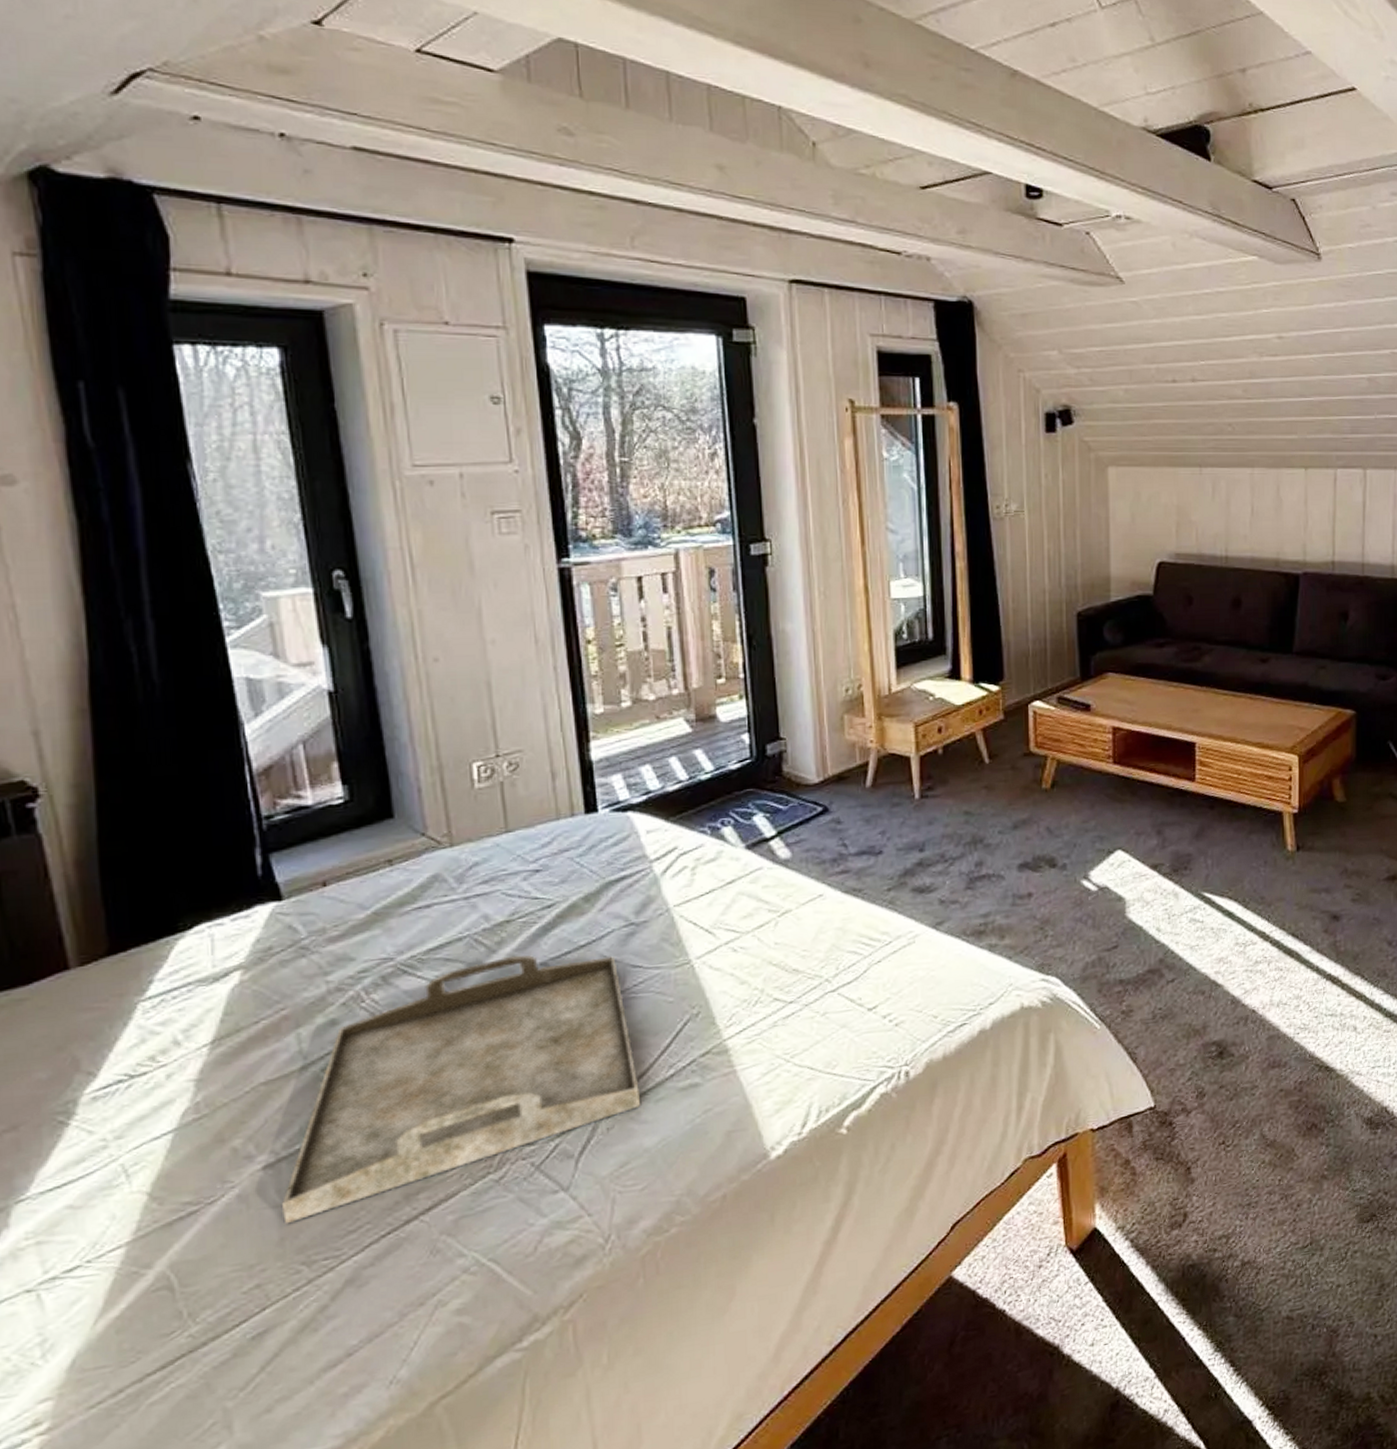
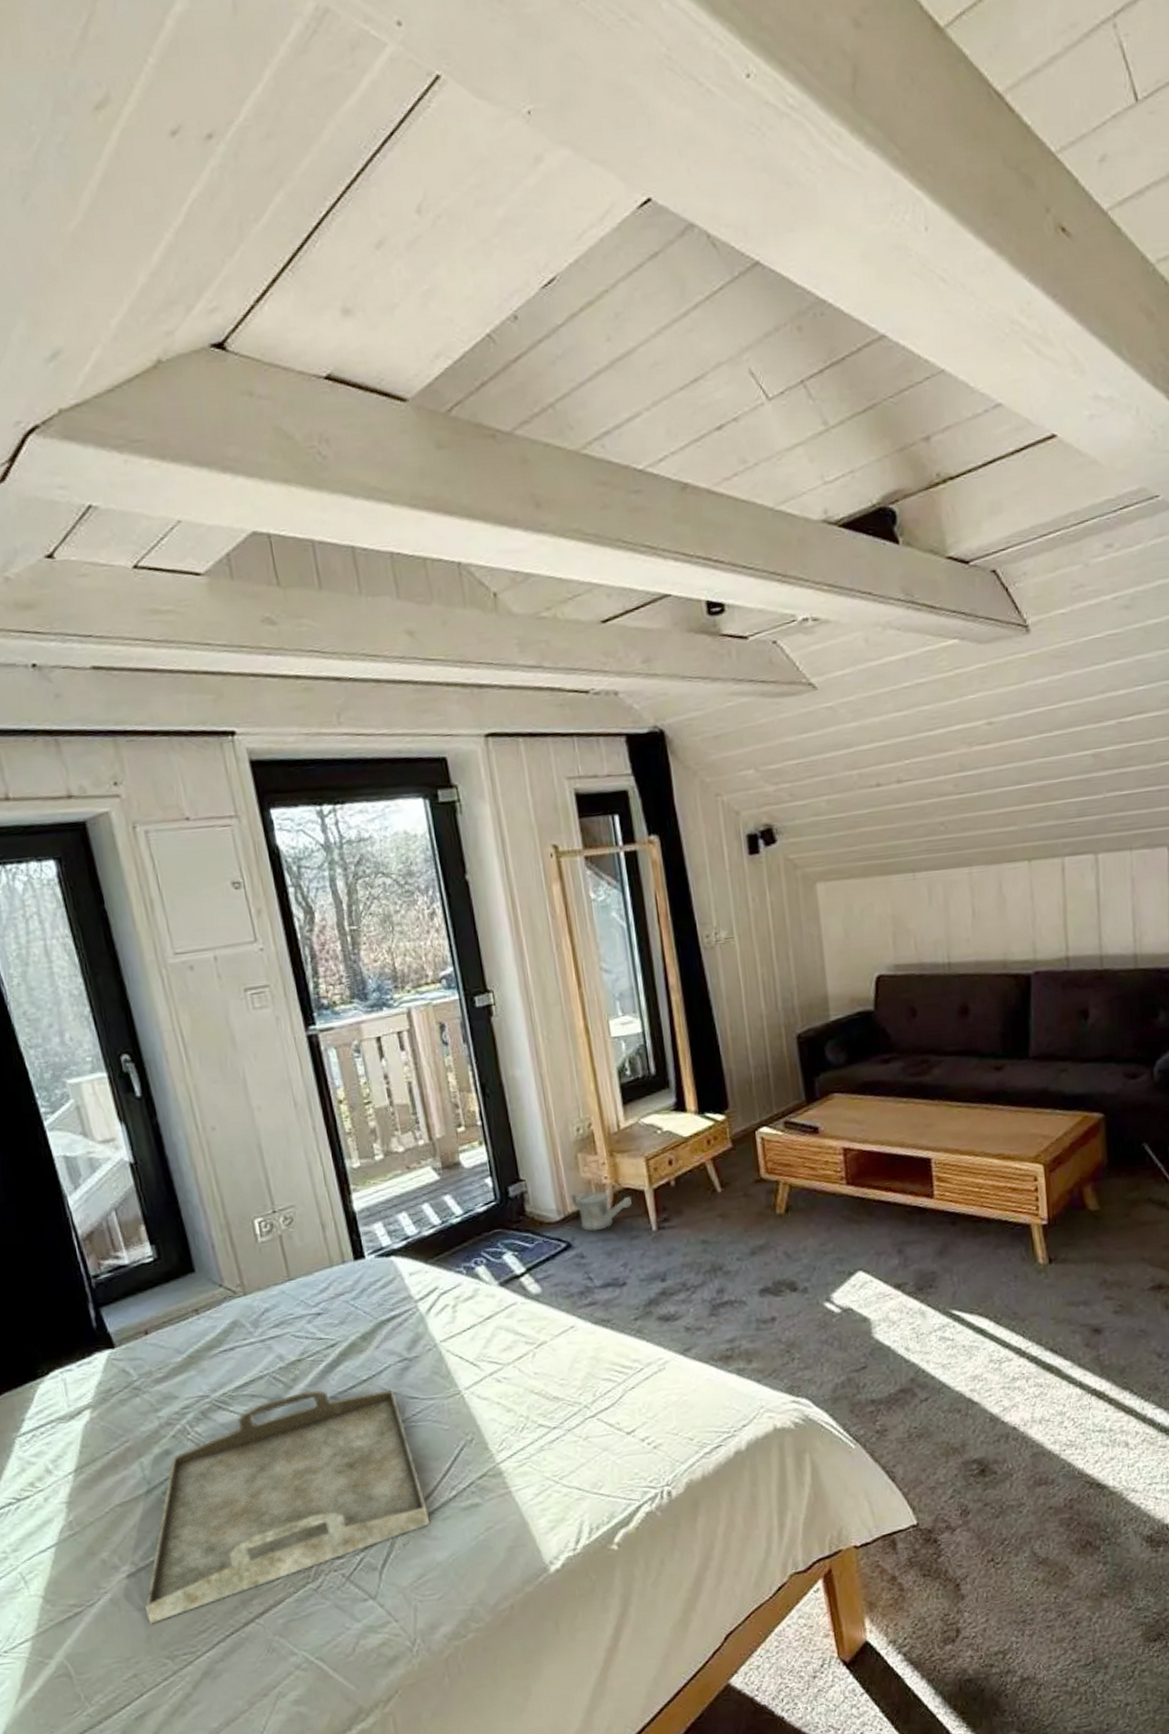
watering can: none [832,755,896,796] -> present [570,1191,632,1232]

